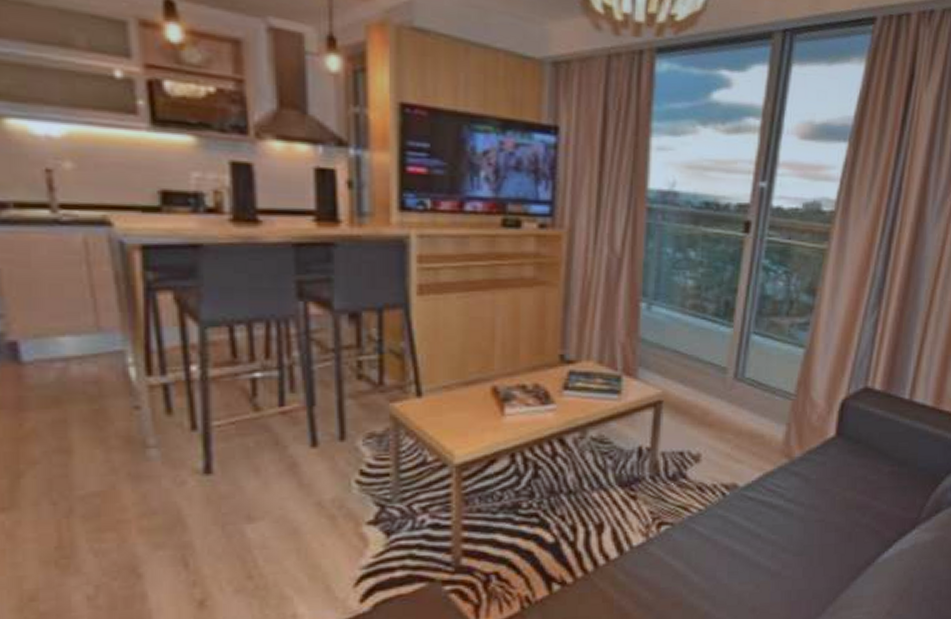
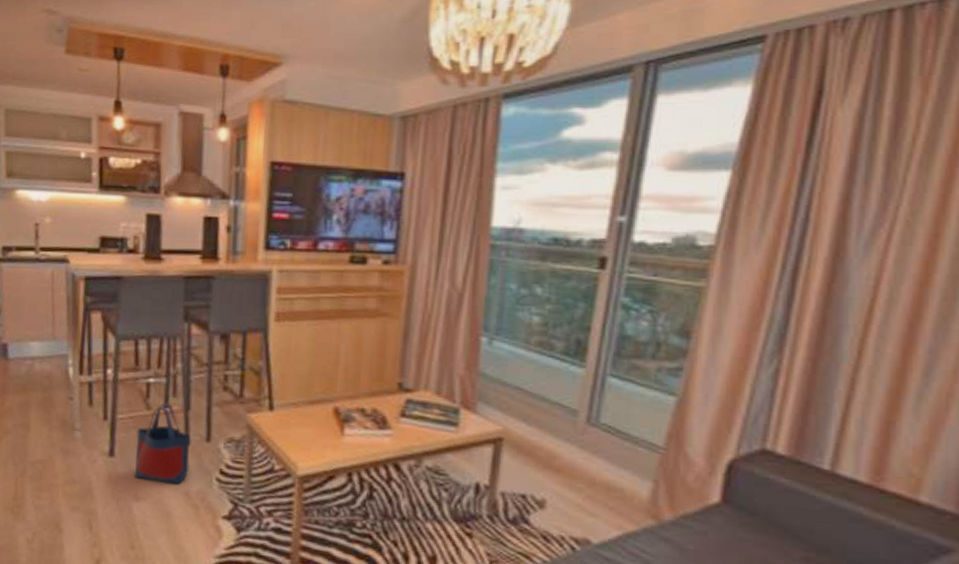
tote bag: none [243,400,319,497] -> present [135,402,191,485]

